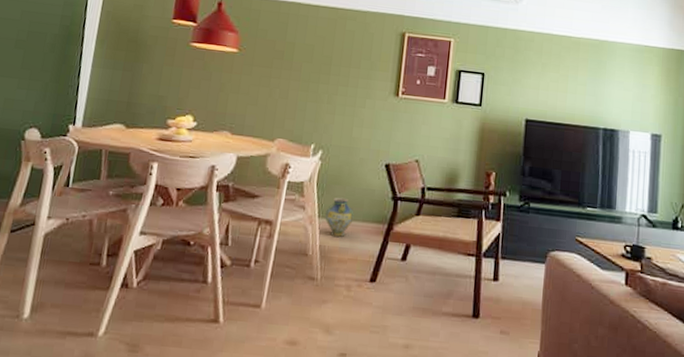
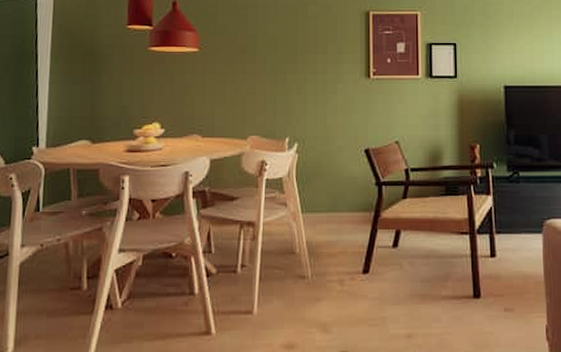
ceramic jug: present [325,197,354,238] -> none [309,189,338,232]

